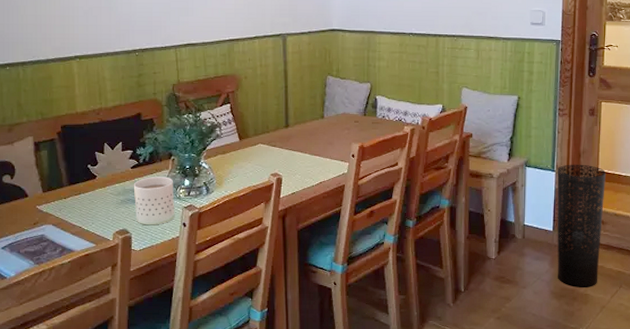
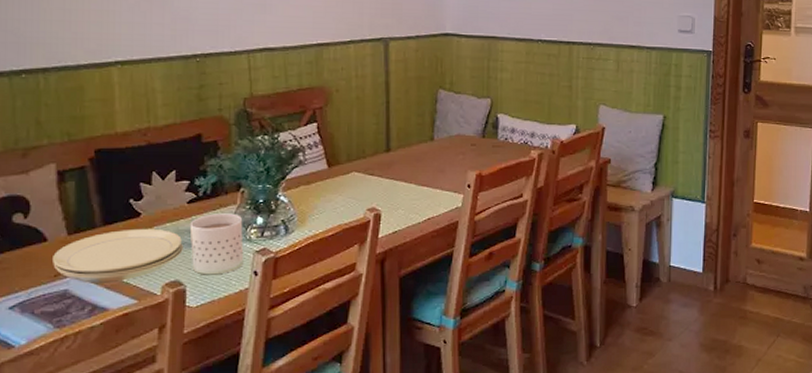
plate: none [32,188,129,230] -> present [53,228,183,283]
umbrella stand: present [557,164,606,287] -> none [707,194,762,338]

